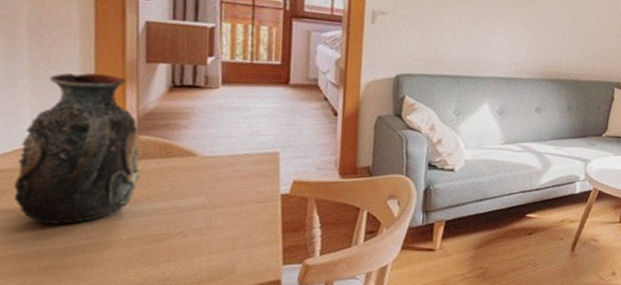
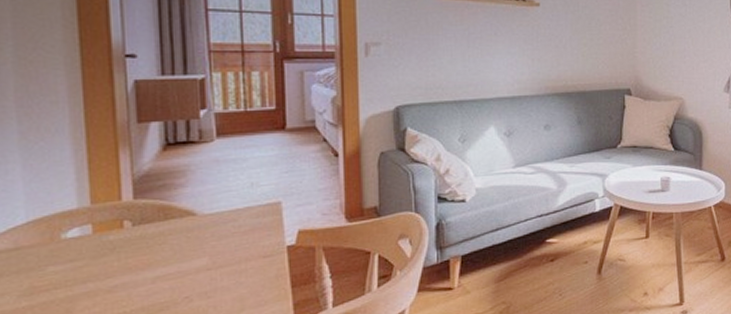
decorative vase: present [15,72,141,224] -> none [11,139,140,304]

